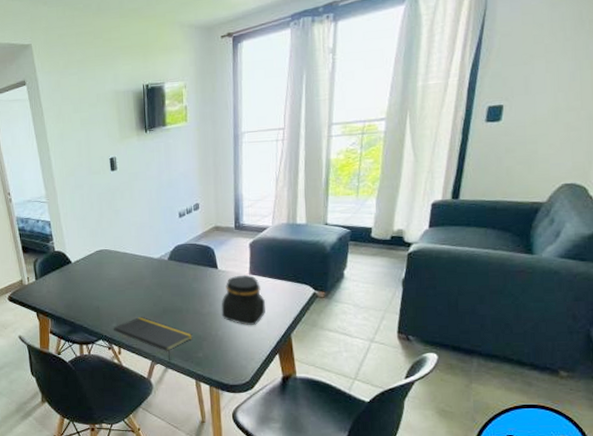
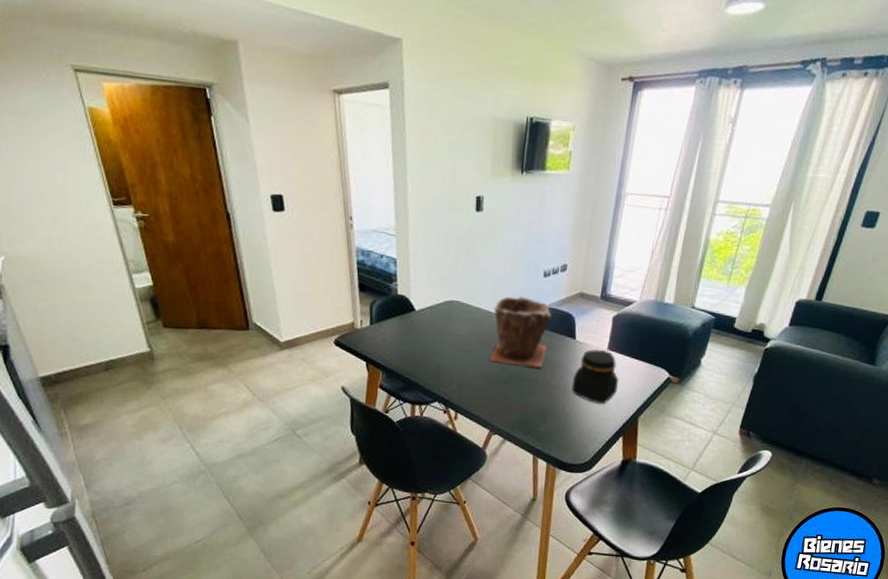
notepad: present [114,317,193,360] -> none [453,381,538,432]
plant pot: none [139,237,193,300] -> present [489,296,552,368]

